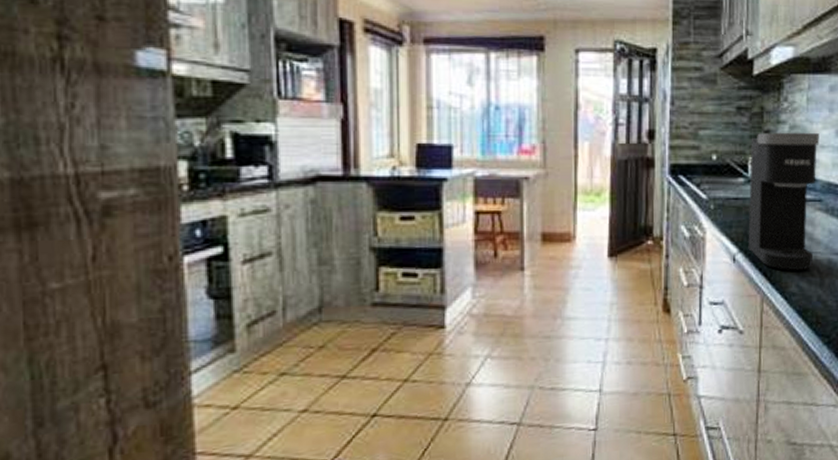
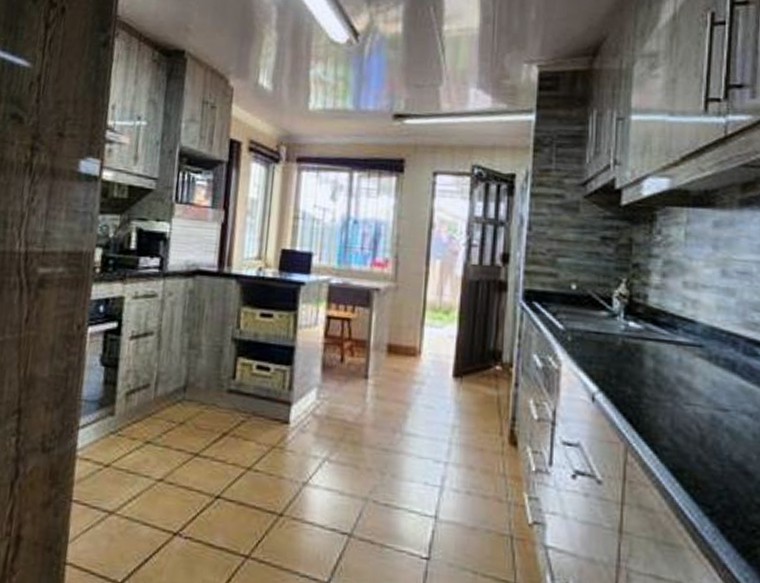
coffee maker: present [748,132,820,271] -> none [610,266,700,423]

